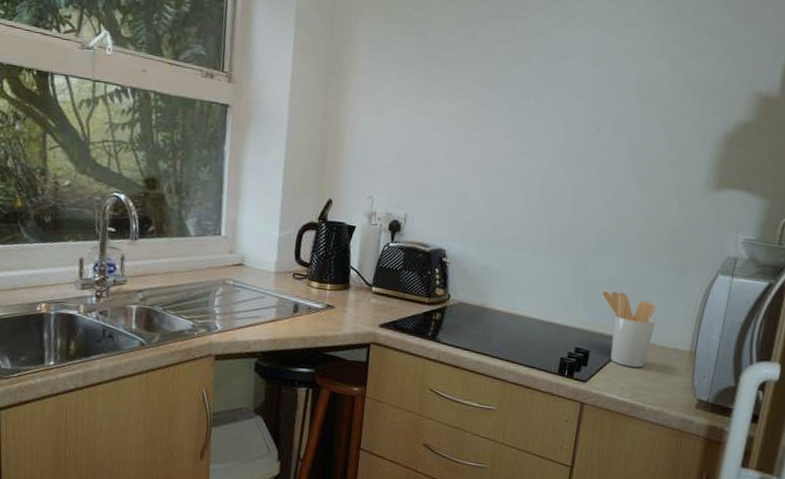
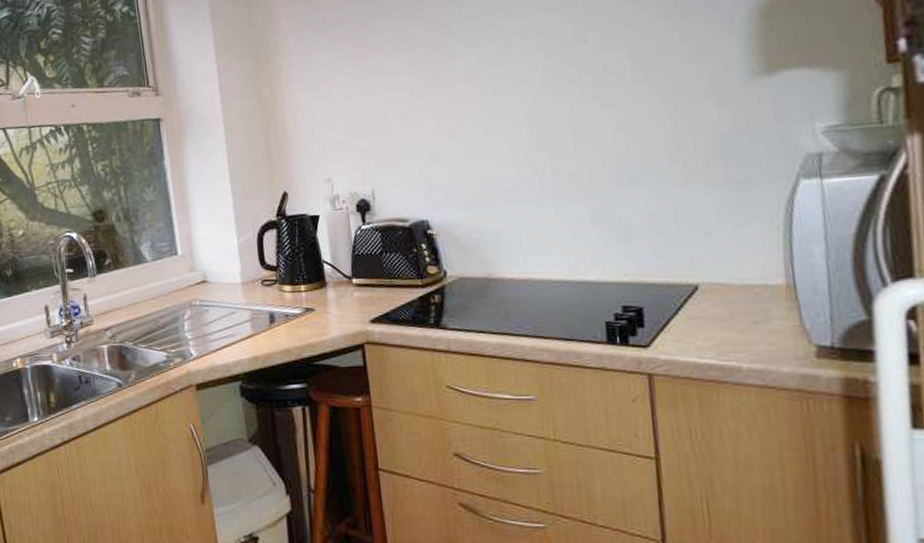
utensil holder: present [602,291,656,368] -> none [641,226,726,319]

